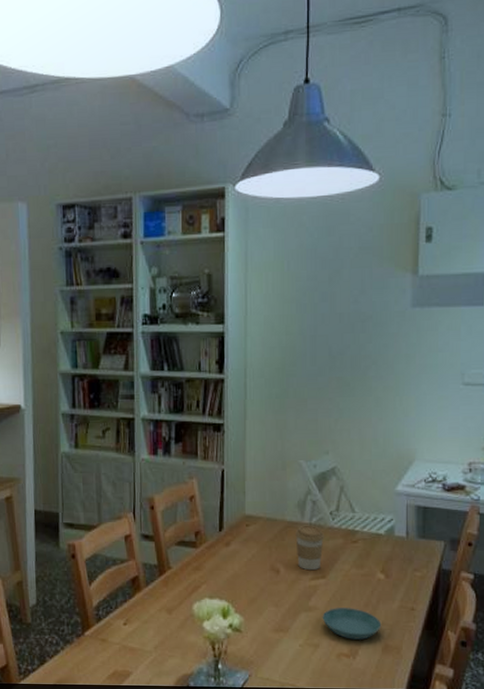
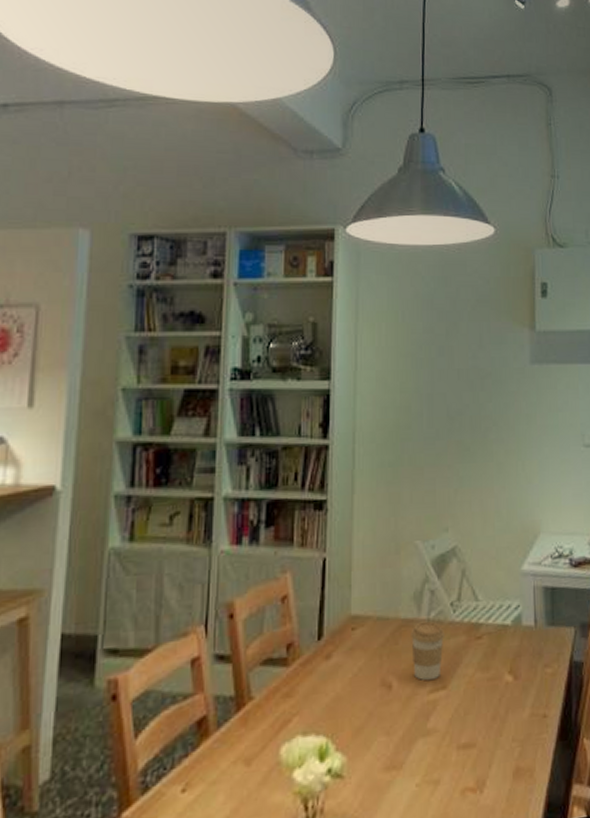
saucer: present [322,608,382,640] -> none [443,724,512,767]

